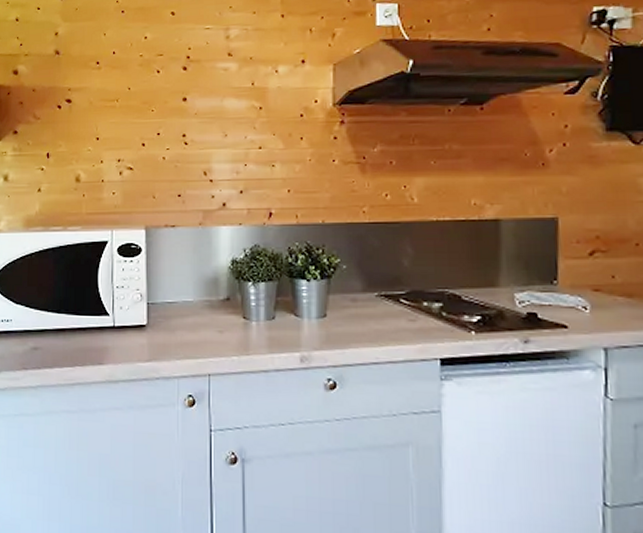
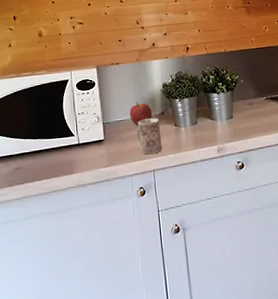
apple: none [183,280,214,313] -> present [129,102,153,126]
mug: none [191,304,224,353] -> present [136,118,163,155]

